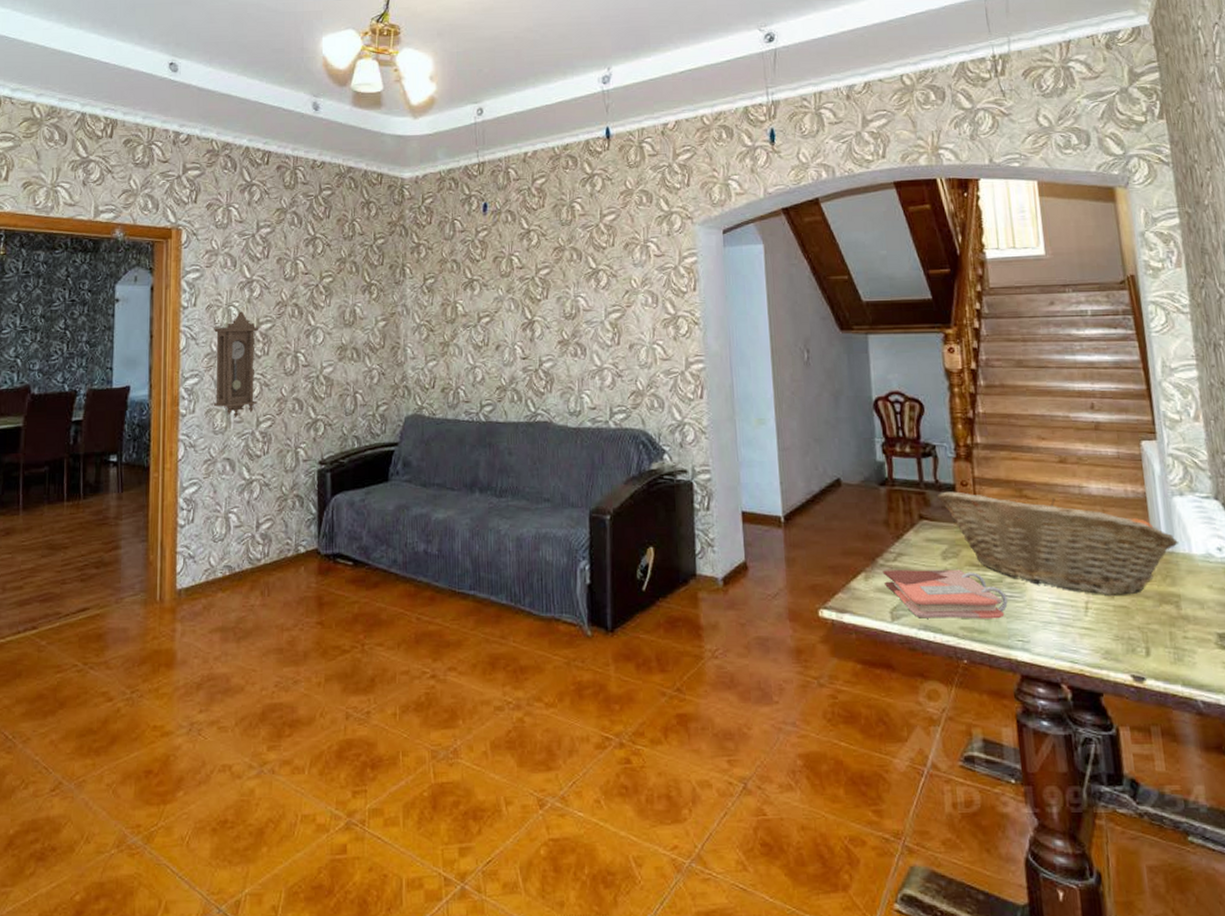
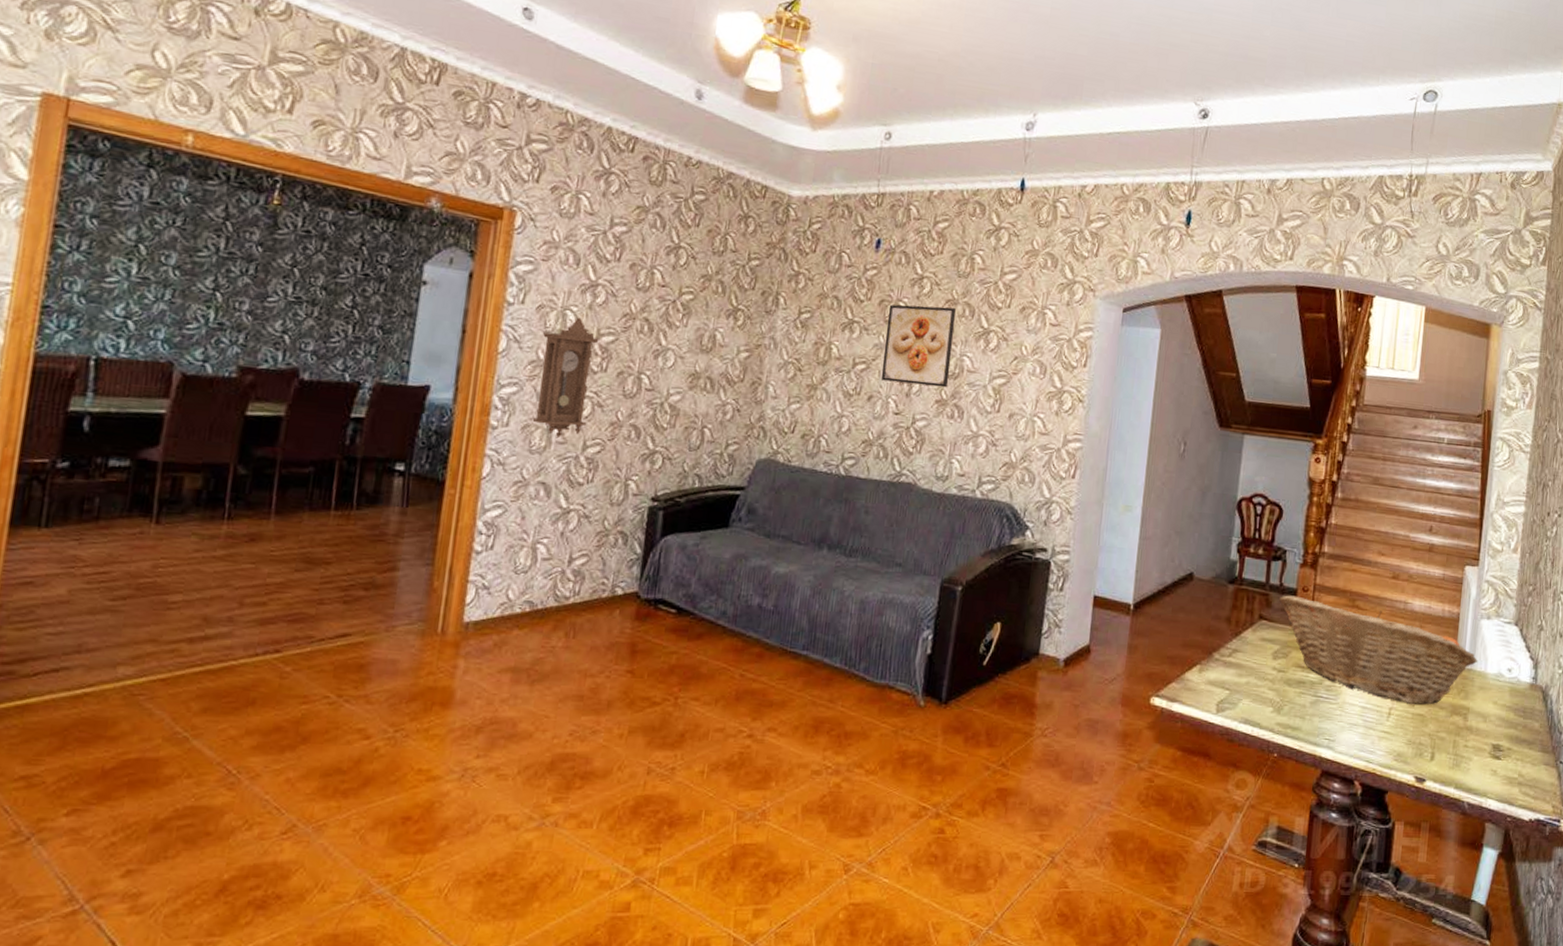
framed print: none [503,254,568,330] -> present [880,304,957,388]
phonebook: present [882,569,1008,619] -> none [1216,664,1323,718]

